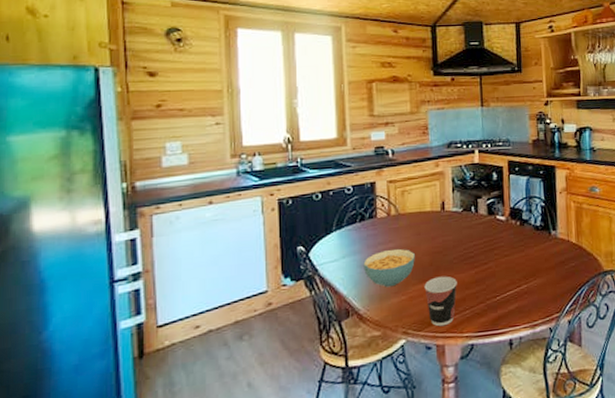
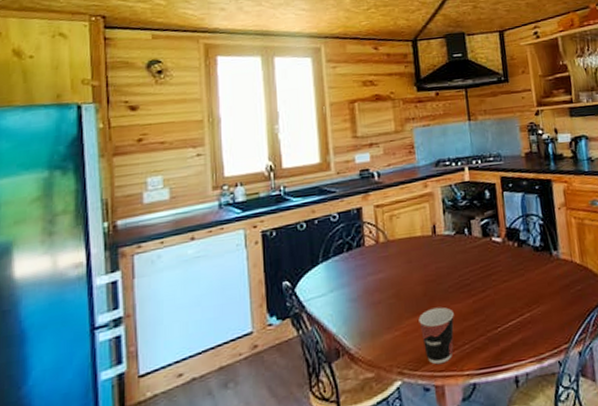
cereal bowl: present [363,248,415,288] -> none [353,278,408,323]

